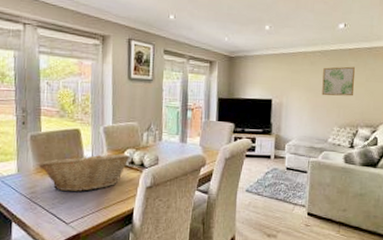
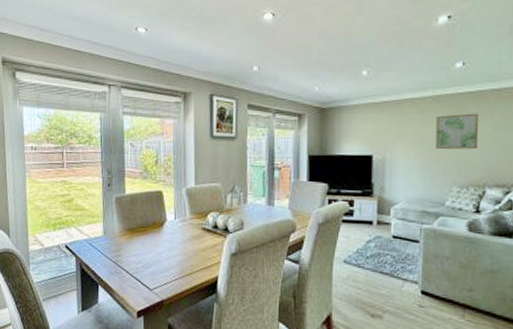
fruit basket: present [39,153,130,191] -> none [124,217,214,256]

